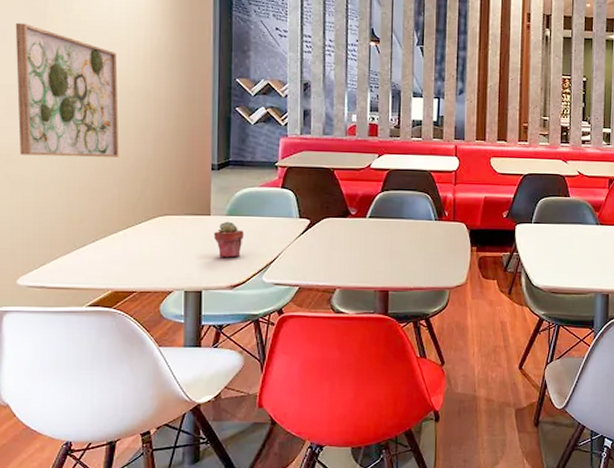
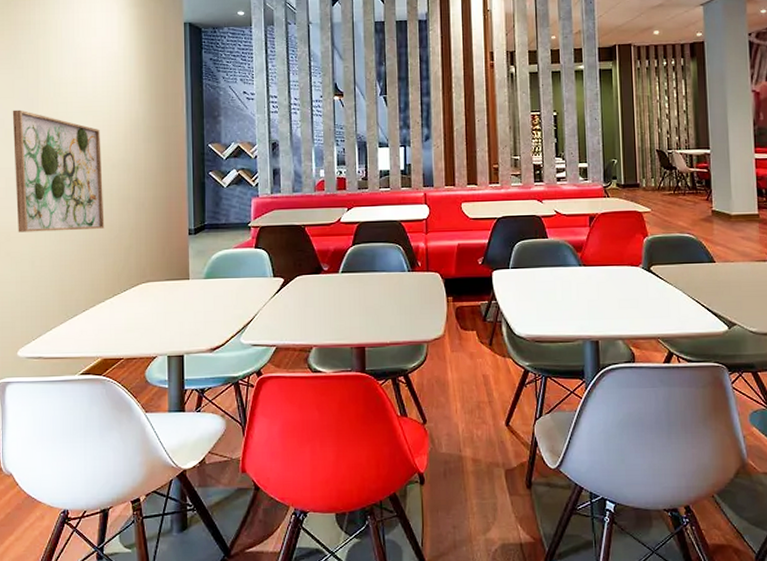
potted succulent: present [214,221,244,258] -> none [193,284,221,321]

